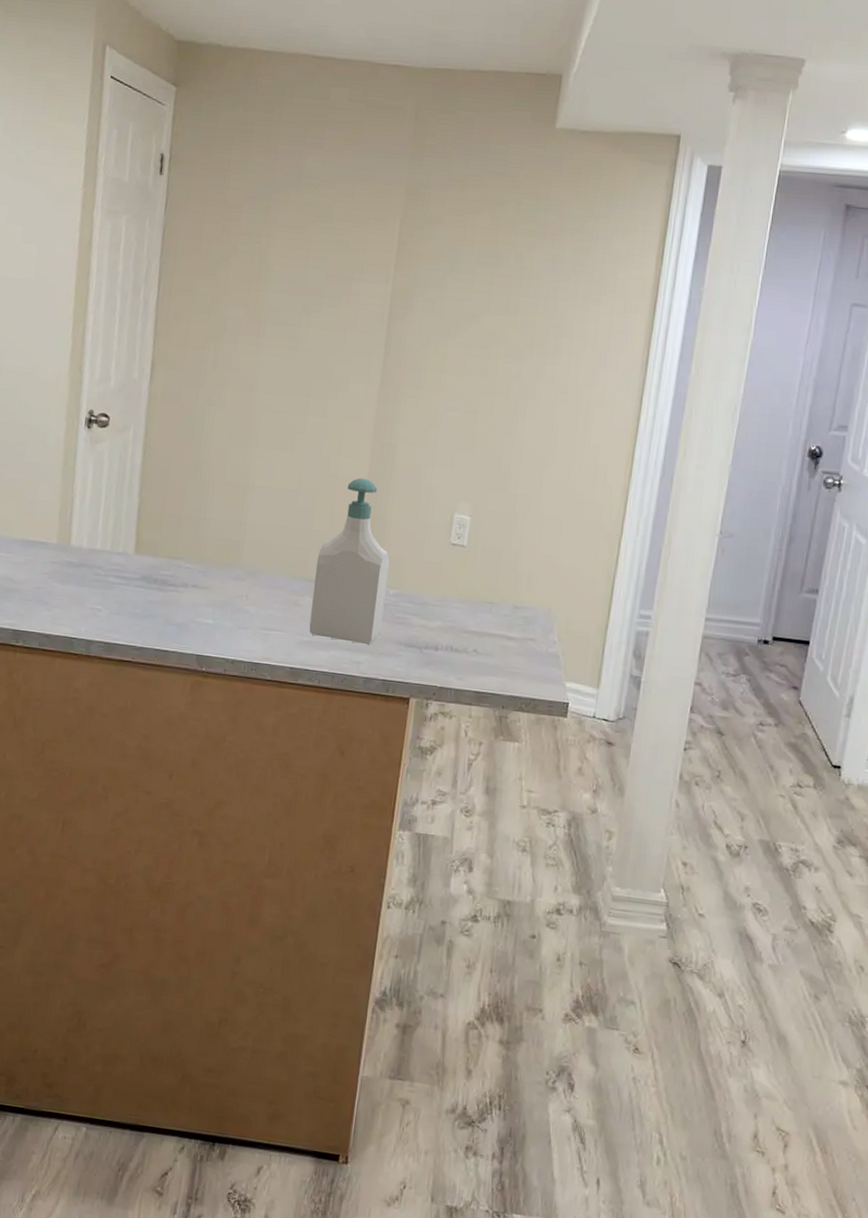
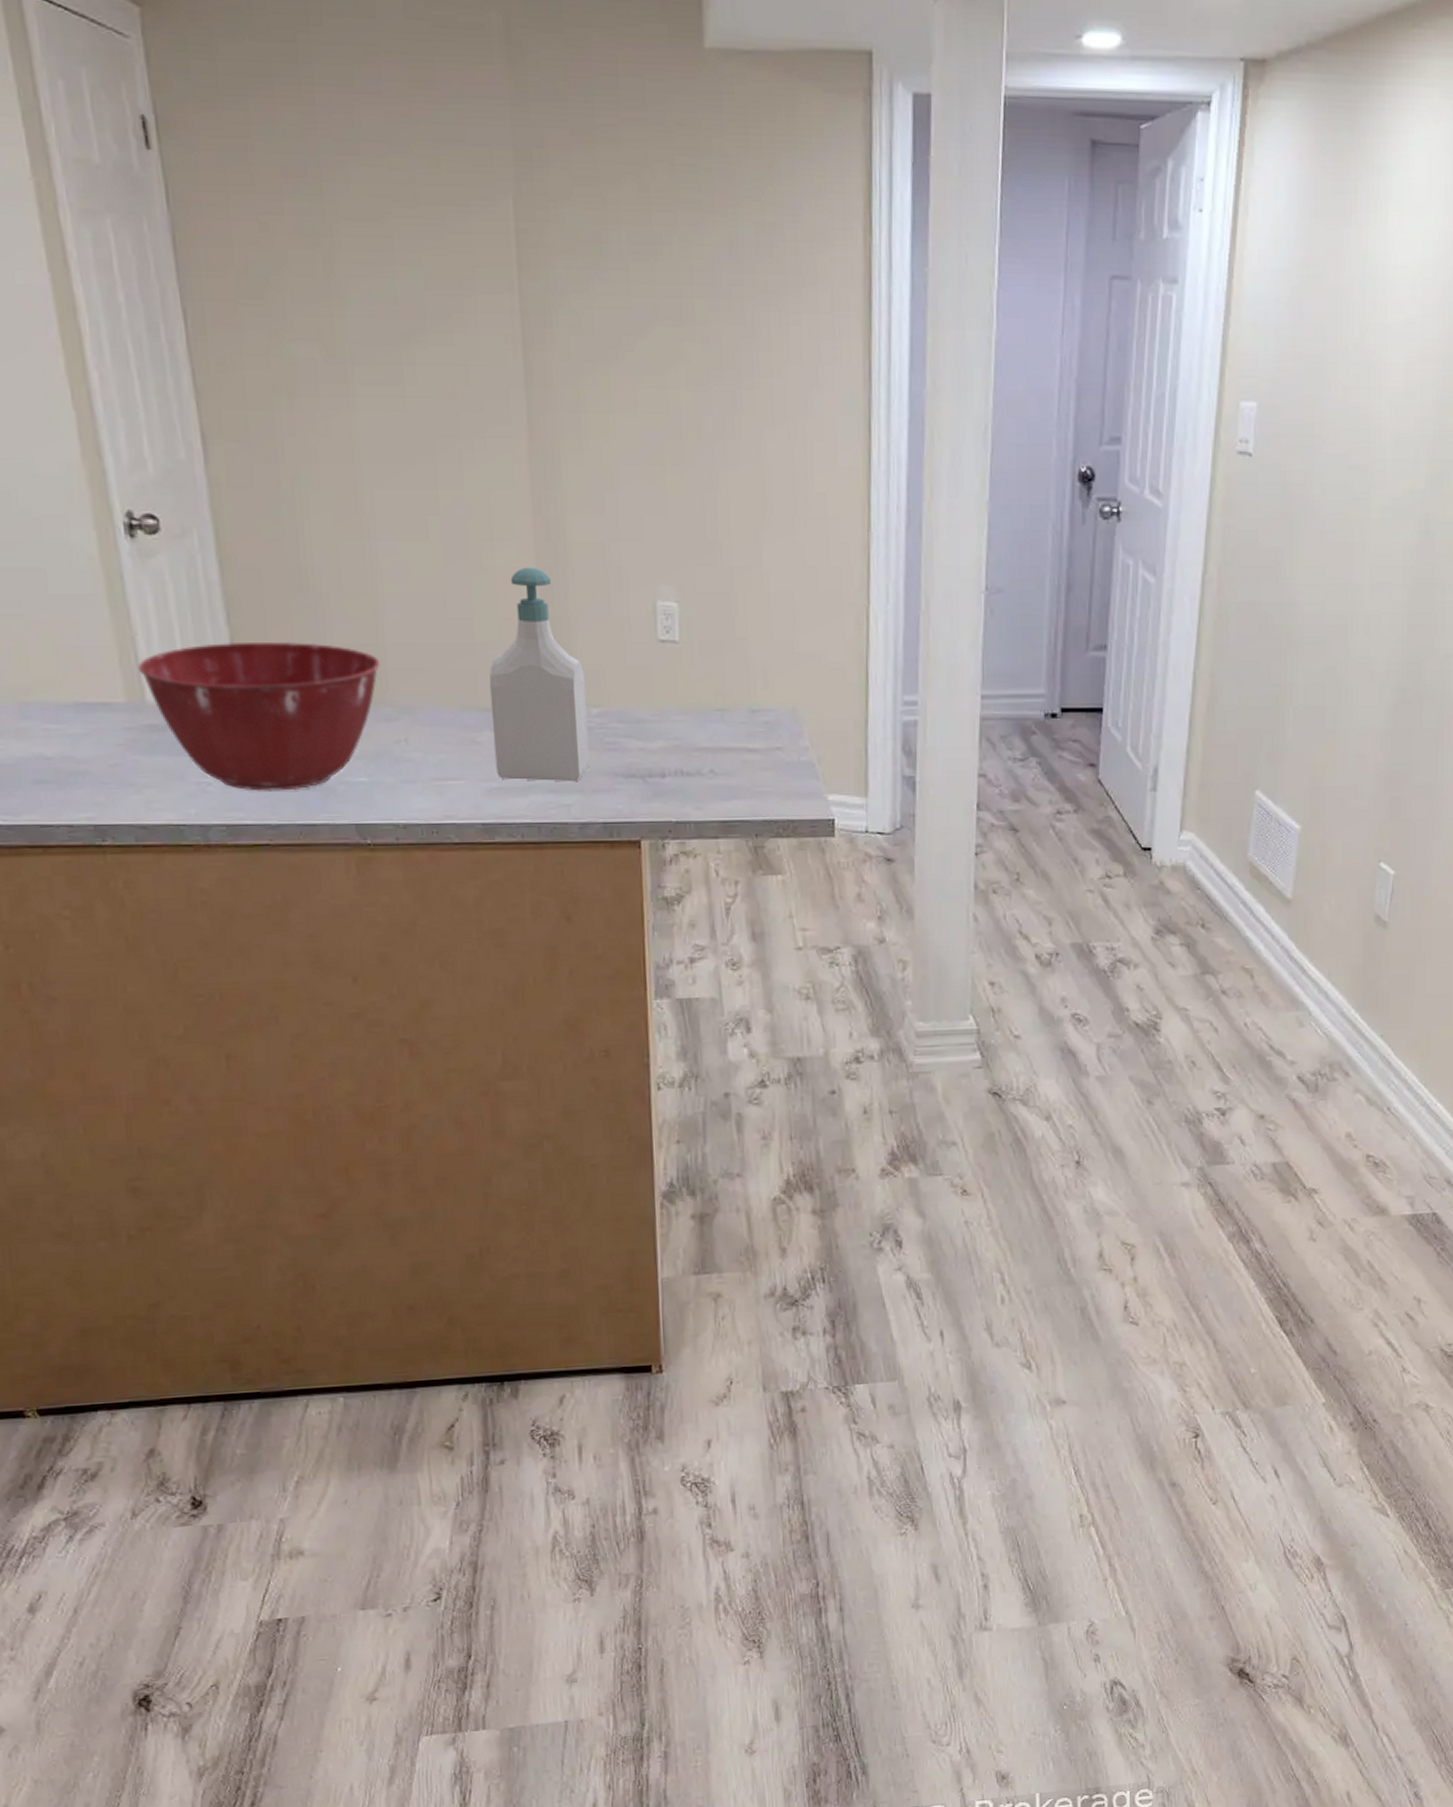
mixing bowl: none [70,508,241,623] -> present [137,641,381,792]

